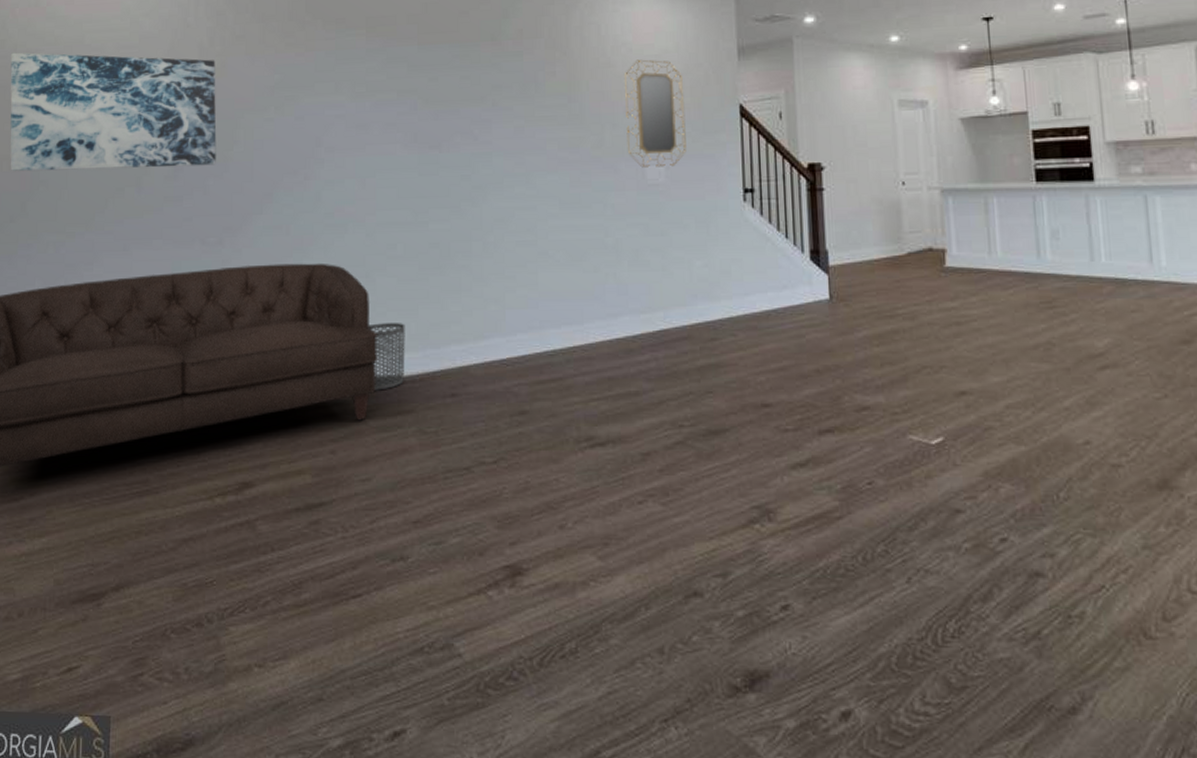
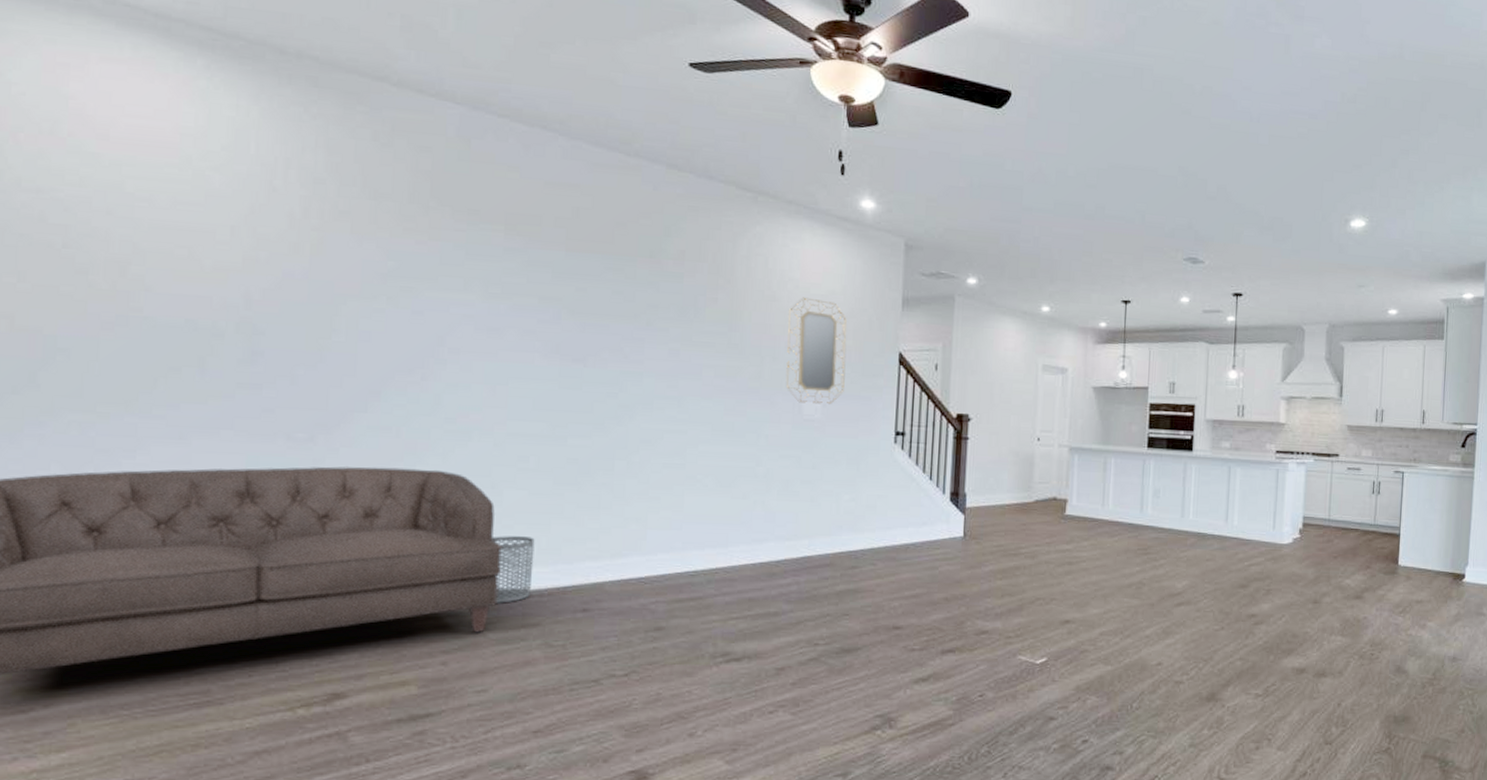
wall art: present [10,52,217,172] -> none [11,187,310,354]

